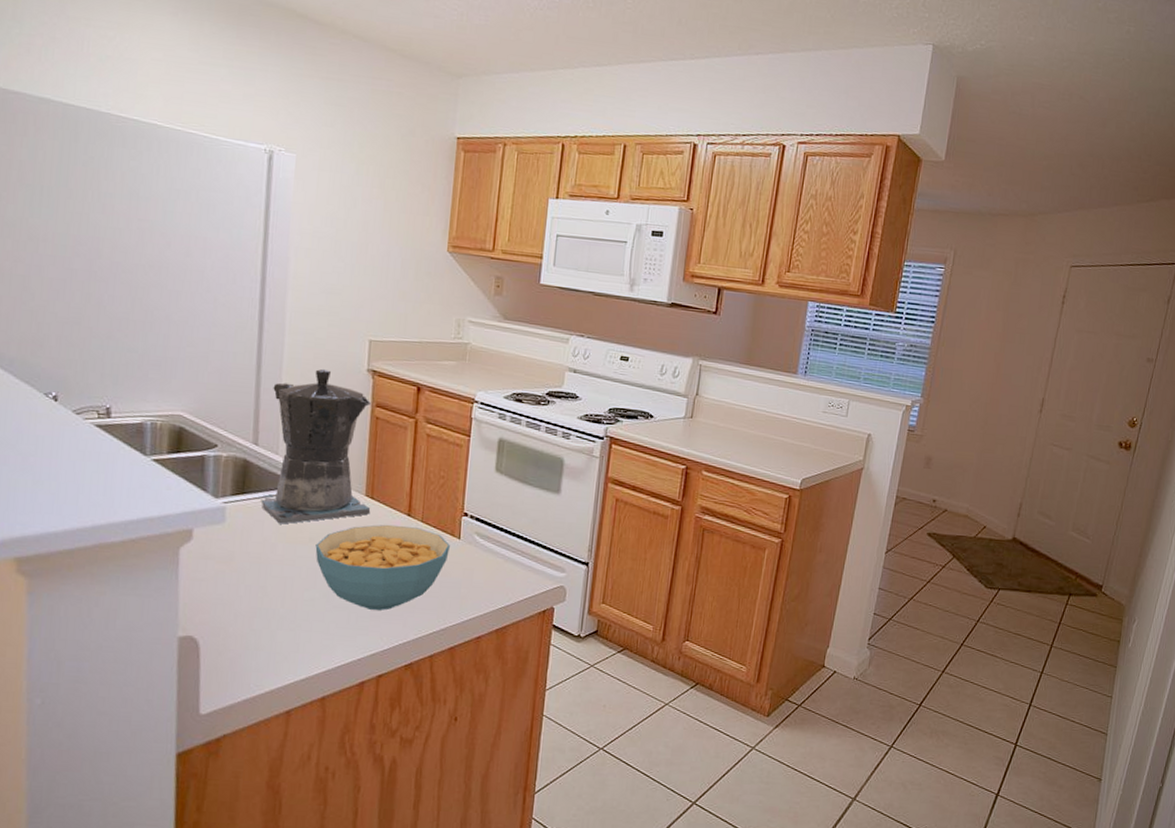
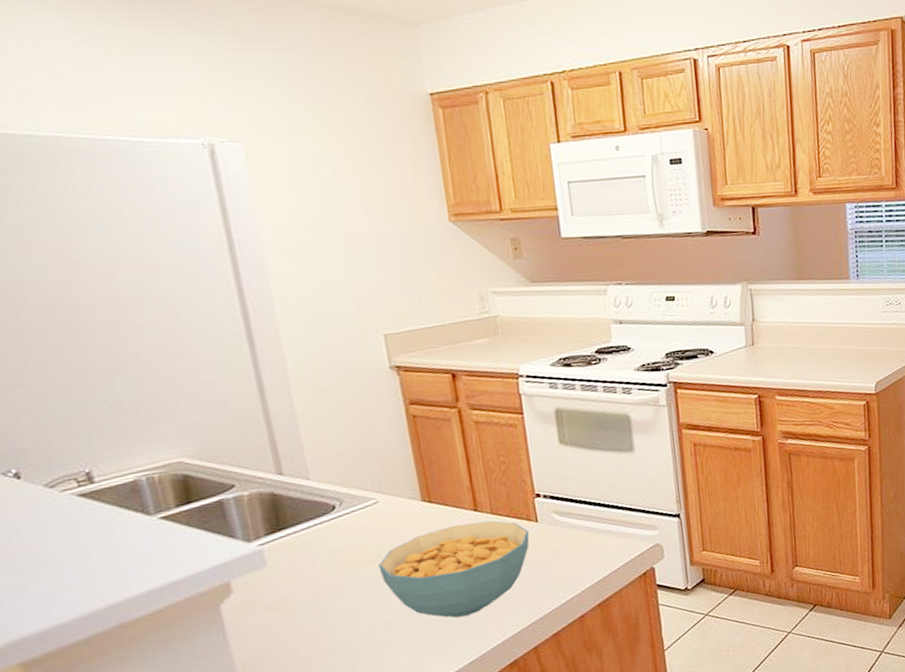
coffee maker: present [261,369,371,524] -> none [284,376,432,553]

